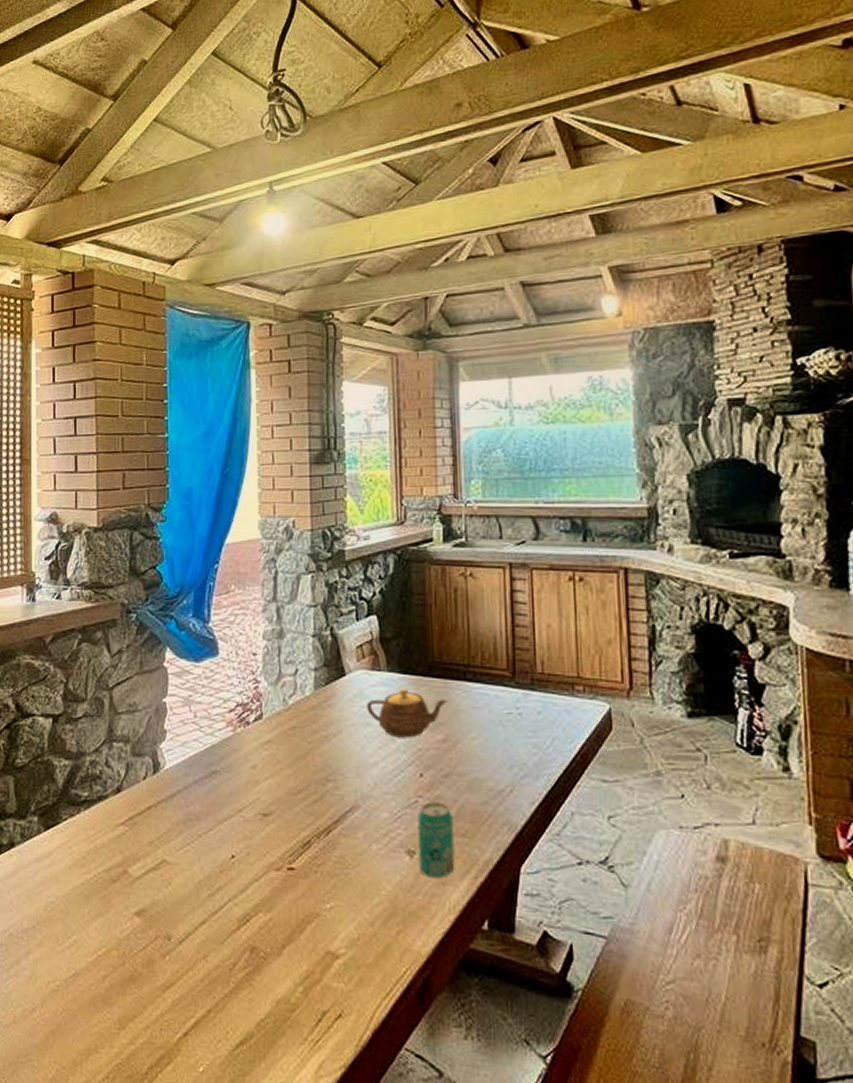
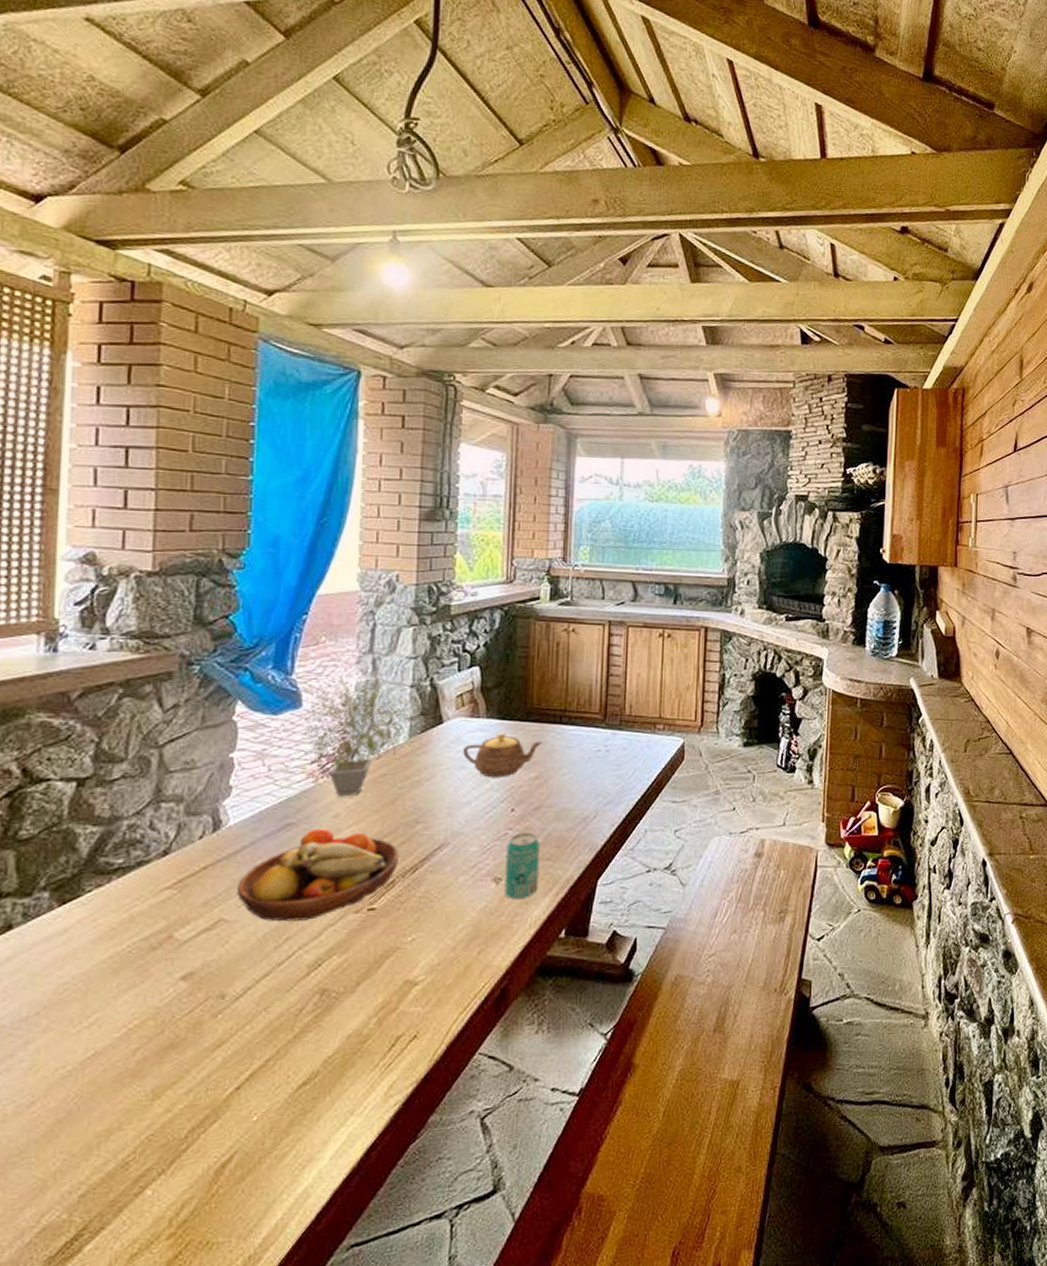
fruit bowl: none [176,778,312,872] -> present [237,828,399,922]
potted plant: none [219,625,319,748] -> present [301,677,415,797]

